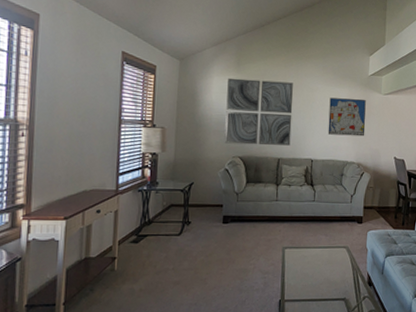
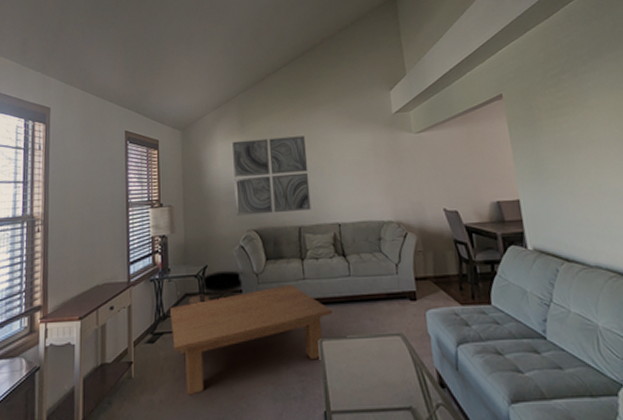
coffee table: none [155,203,296,286] -> present [170,284,333,396]
side table: none [173,188,225,214] -> present [189,270,245,306]
wall art: present [327,97,366,137] -> none [350,143,401,191]

